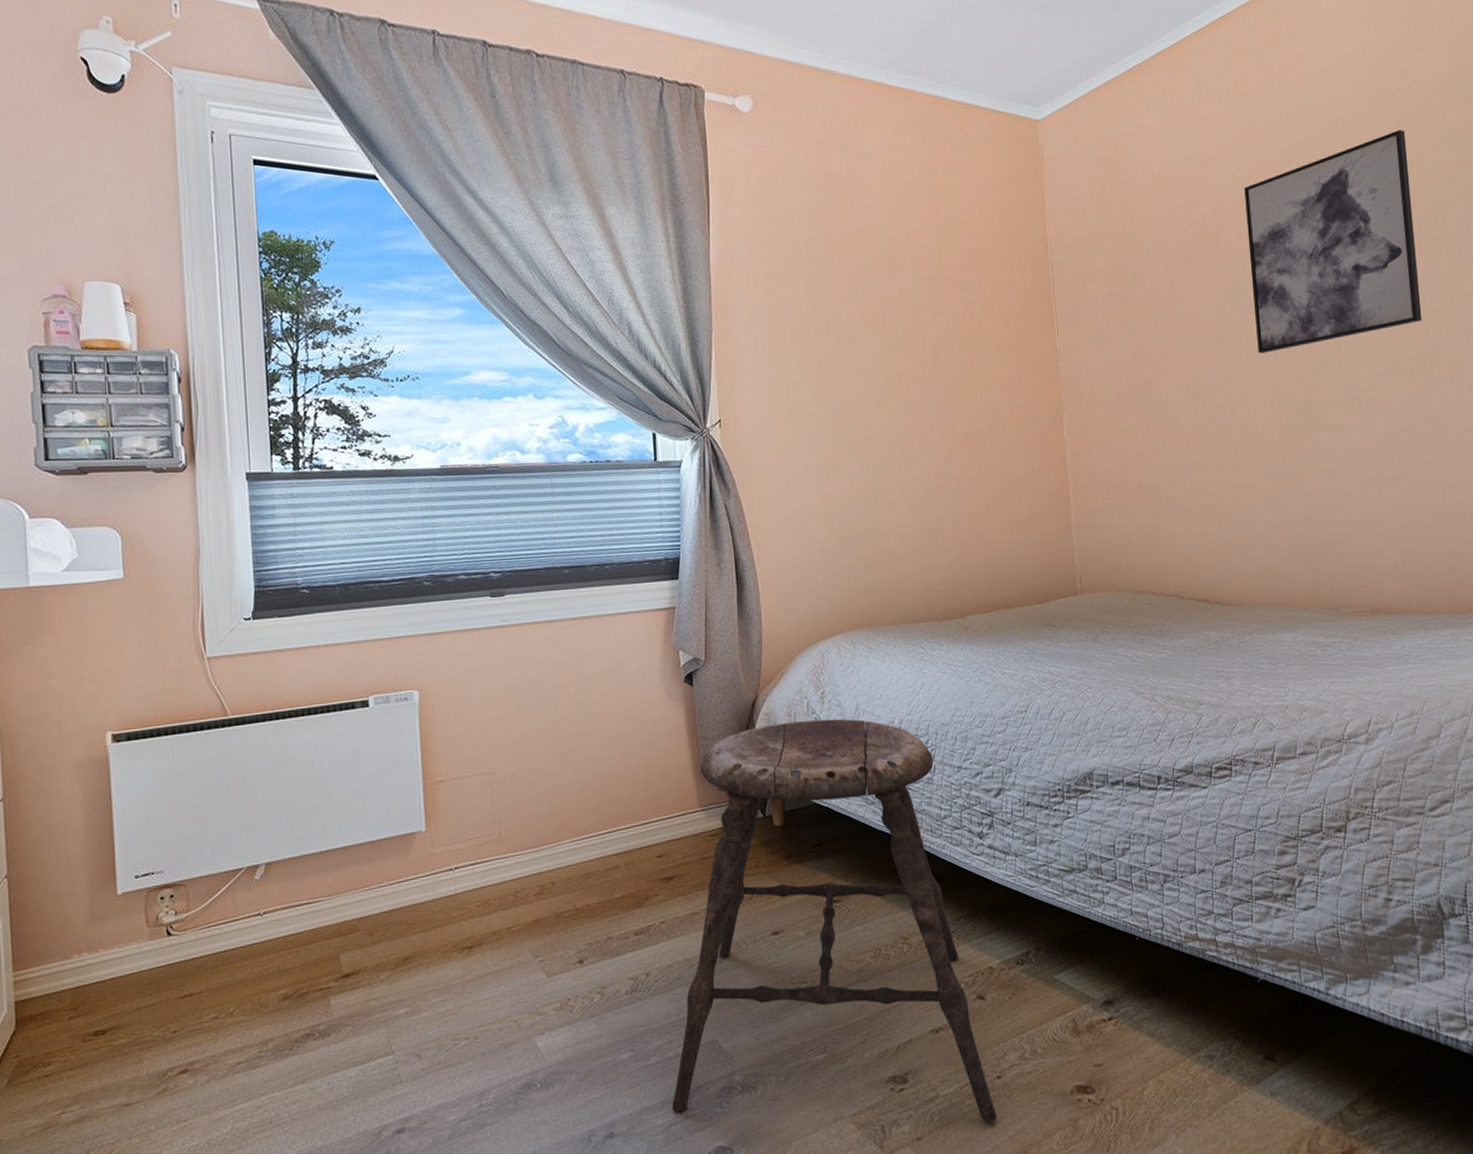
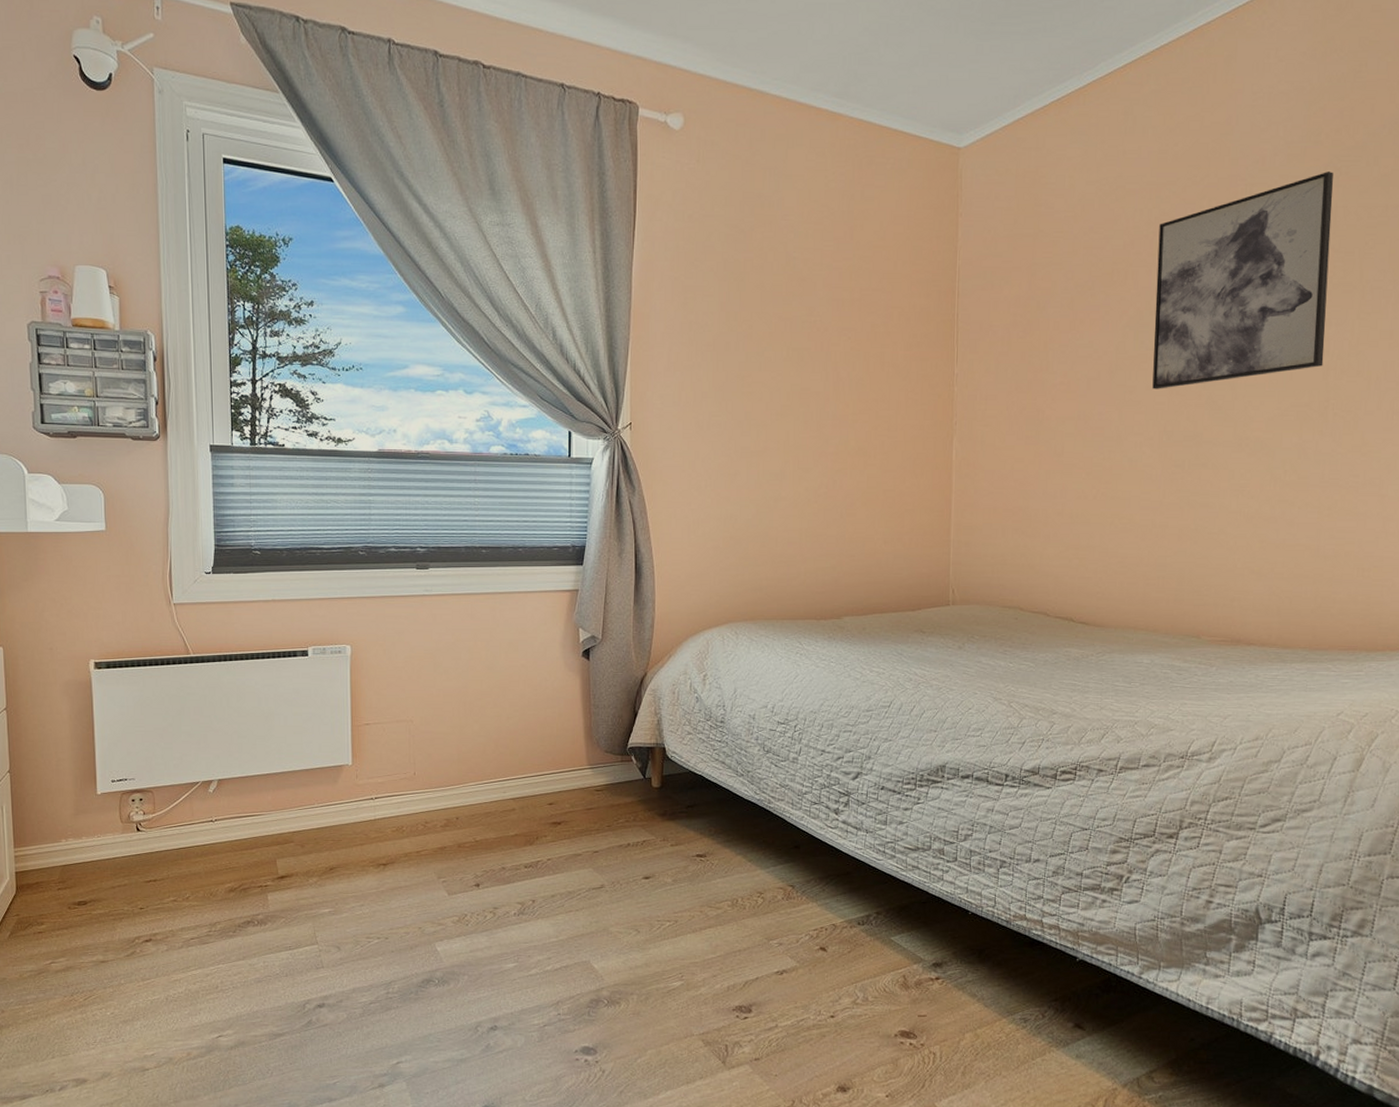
stool: present [671,718,997,1123] -> none [547,699,827,1053]

